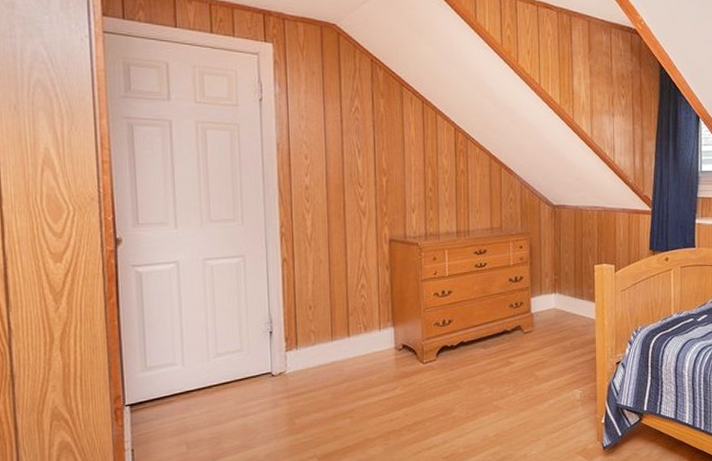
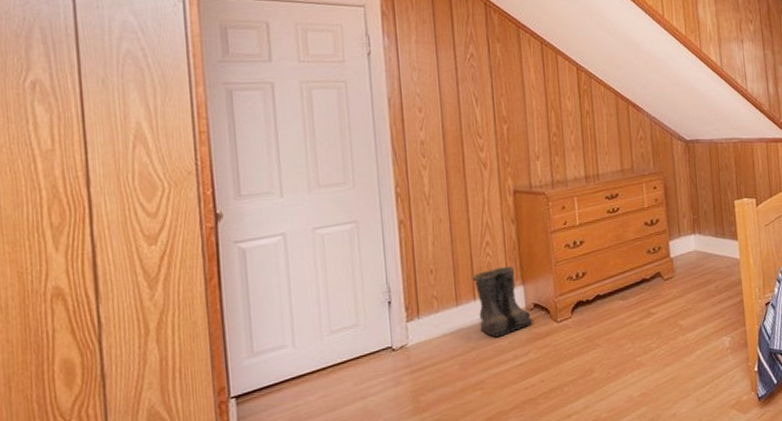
boots: none [347,308,402,372] -> present [472,265,534,338]

